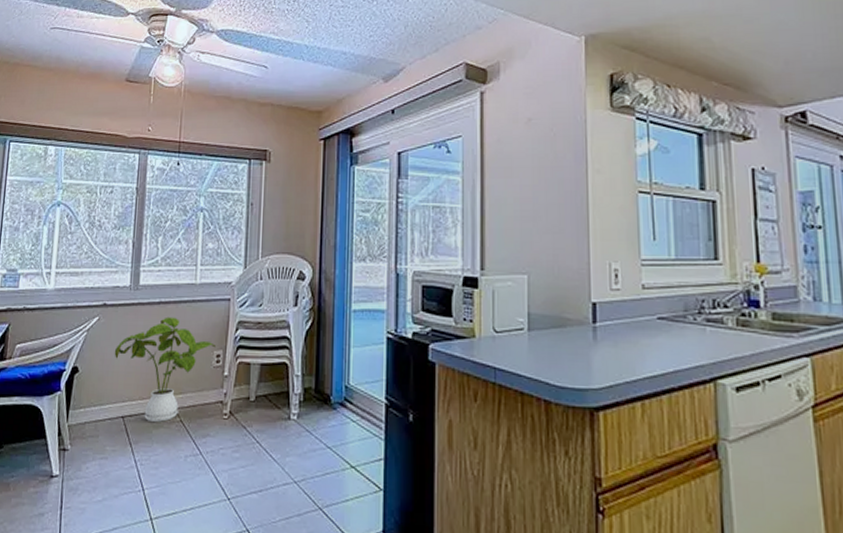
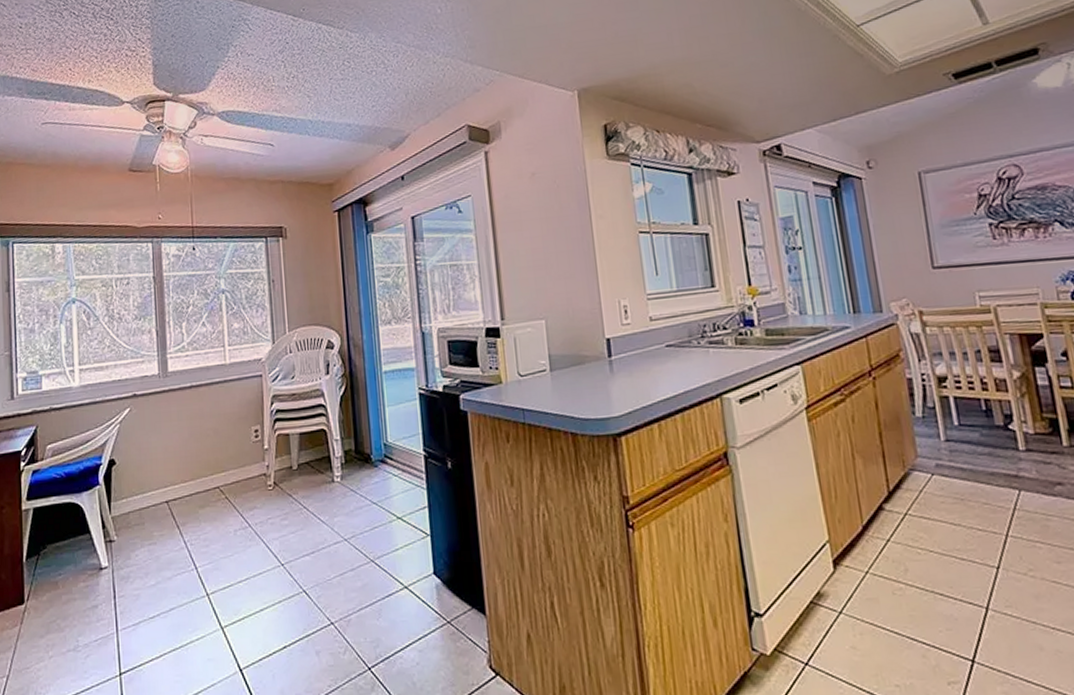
house plant: present [114,317,216,423] -> none [150,399,253,503]

